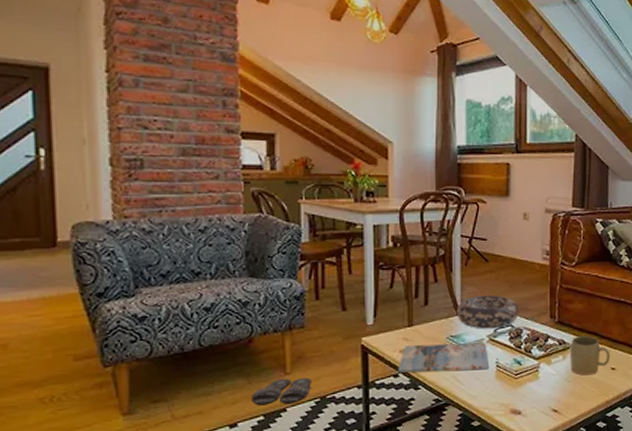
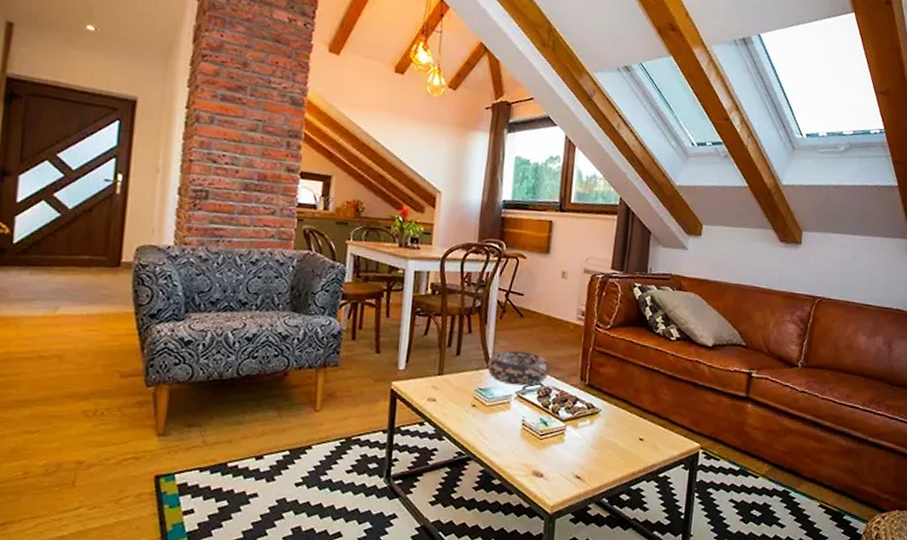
slippers: present [251,377,313,406] -> none [279,415,340,442]
magazine: present [398,343,490,373] -> none [424,394,516,427]
mug: present [569,336,611,376] -> none [597,402,640,444]

